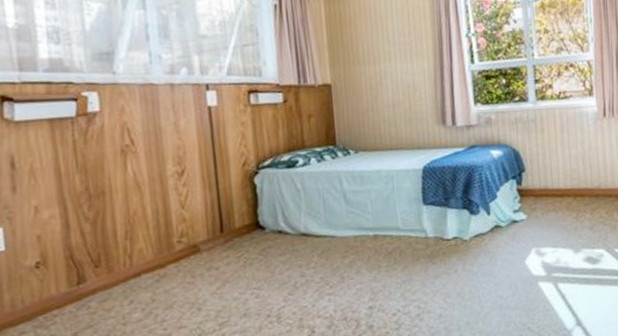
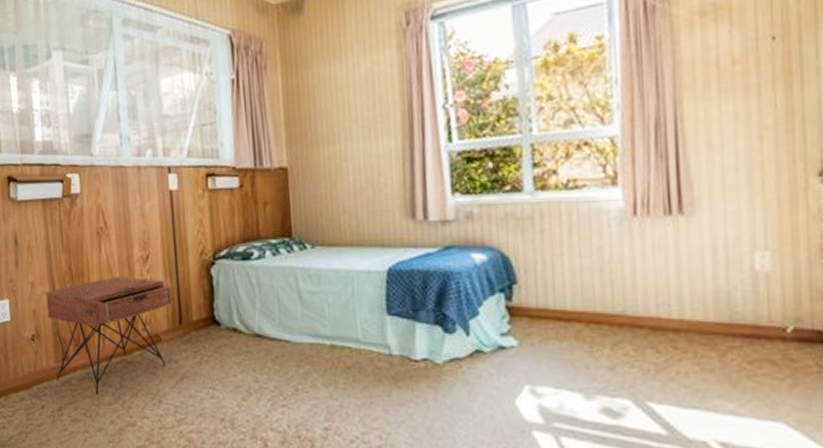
nightstand: none [55,192,211,313] -> present [46,276,171,394]

